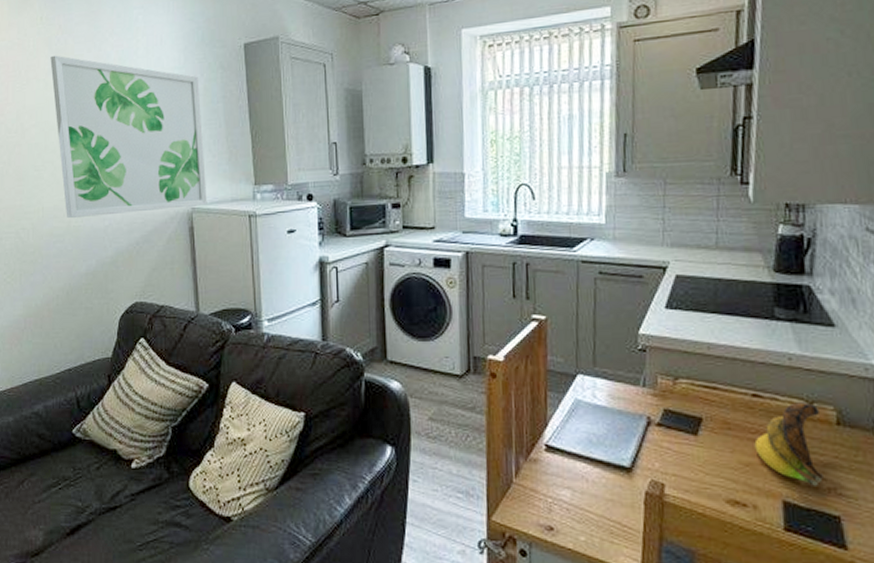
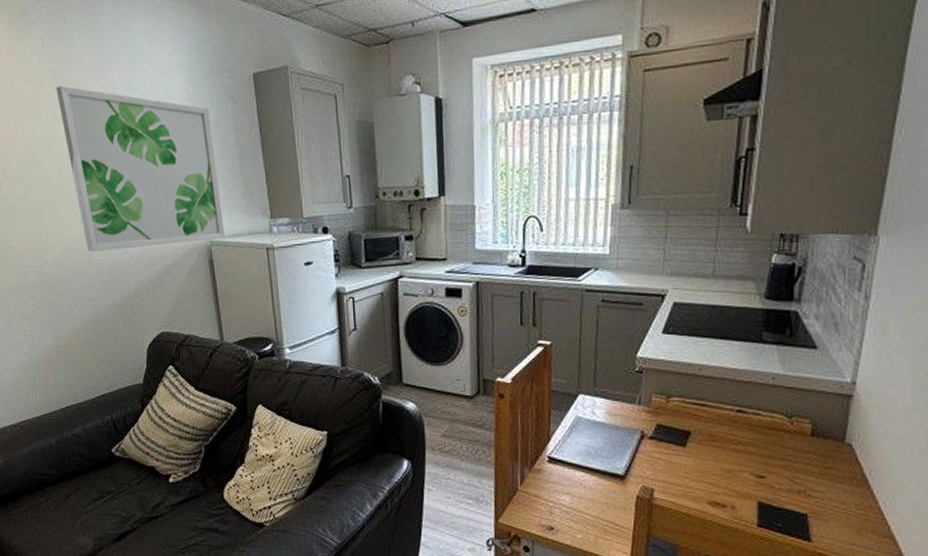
banana: present [754,402,825,486] -> none [736,416,797,489]

